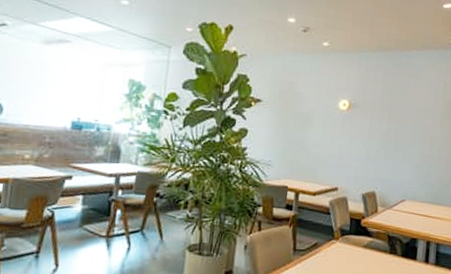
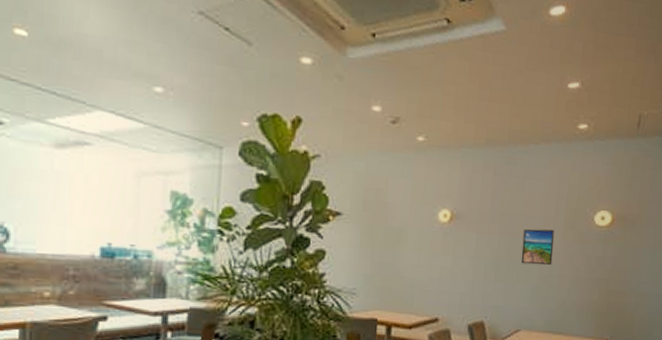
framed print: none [406,117,433,148] -> present [521,229,554,266]

